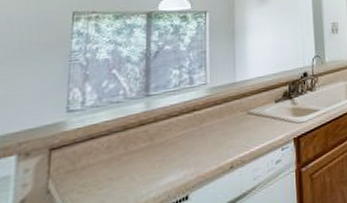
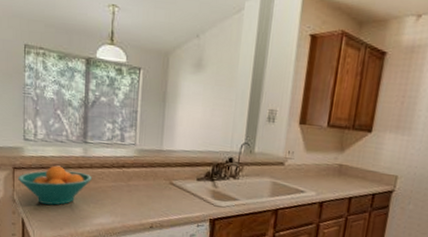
fruit bowl: none [56,129,158,183] -> present [18,165,93,206]

